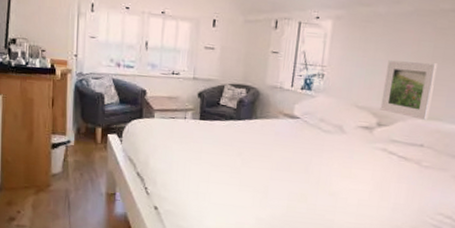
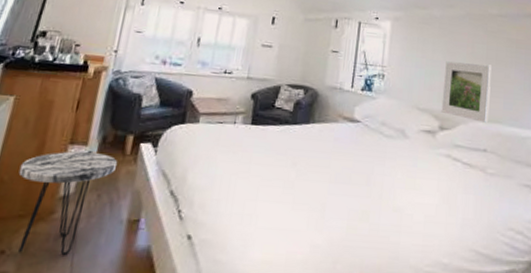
side table: none [18,140,92,217] -> present [18,151,118,256]

